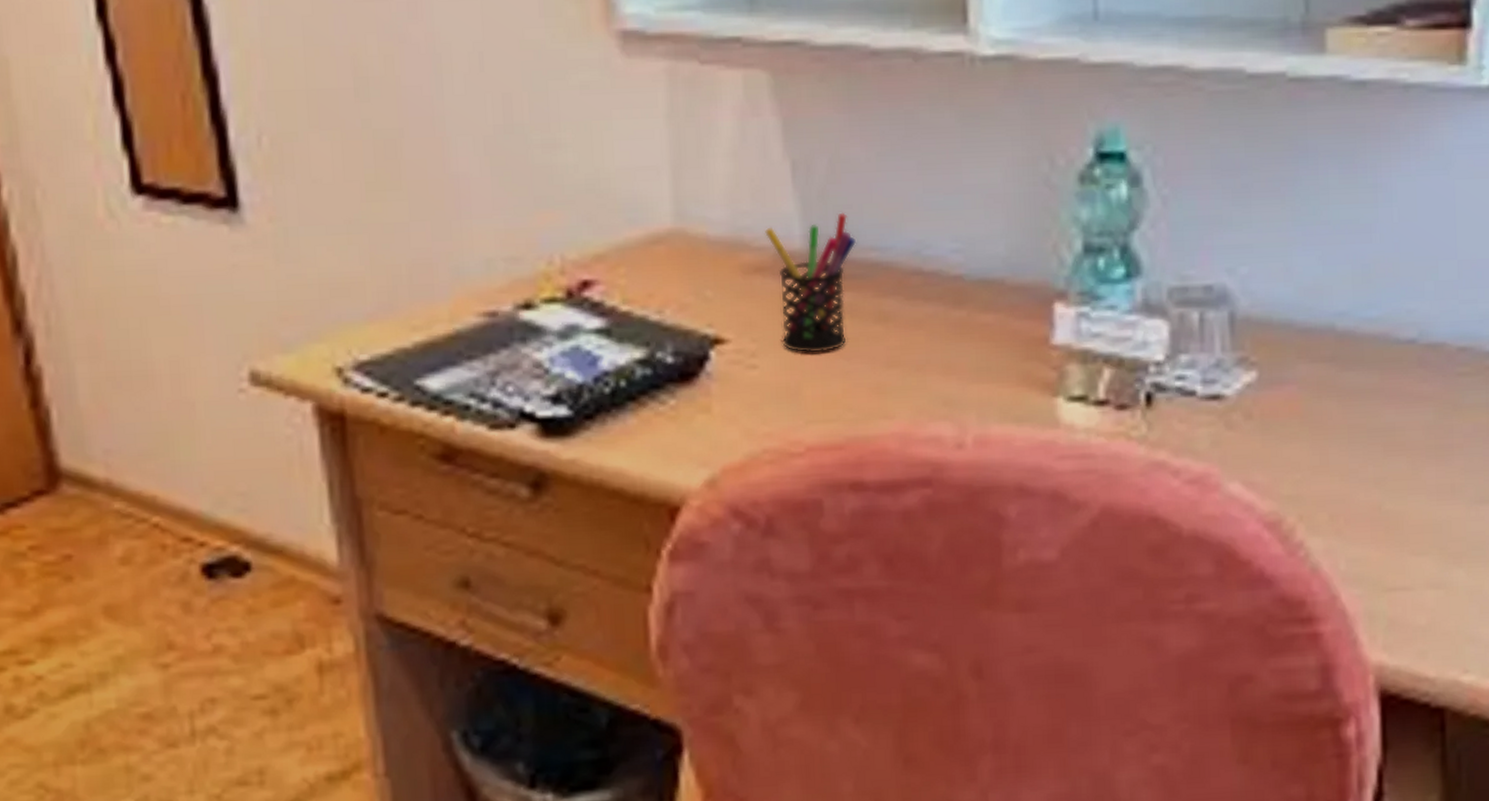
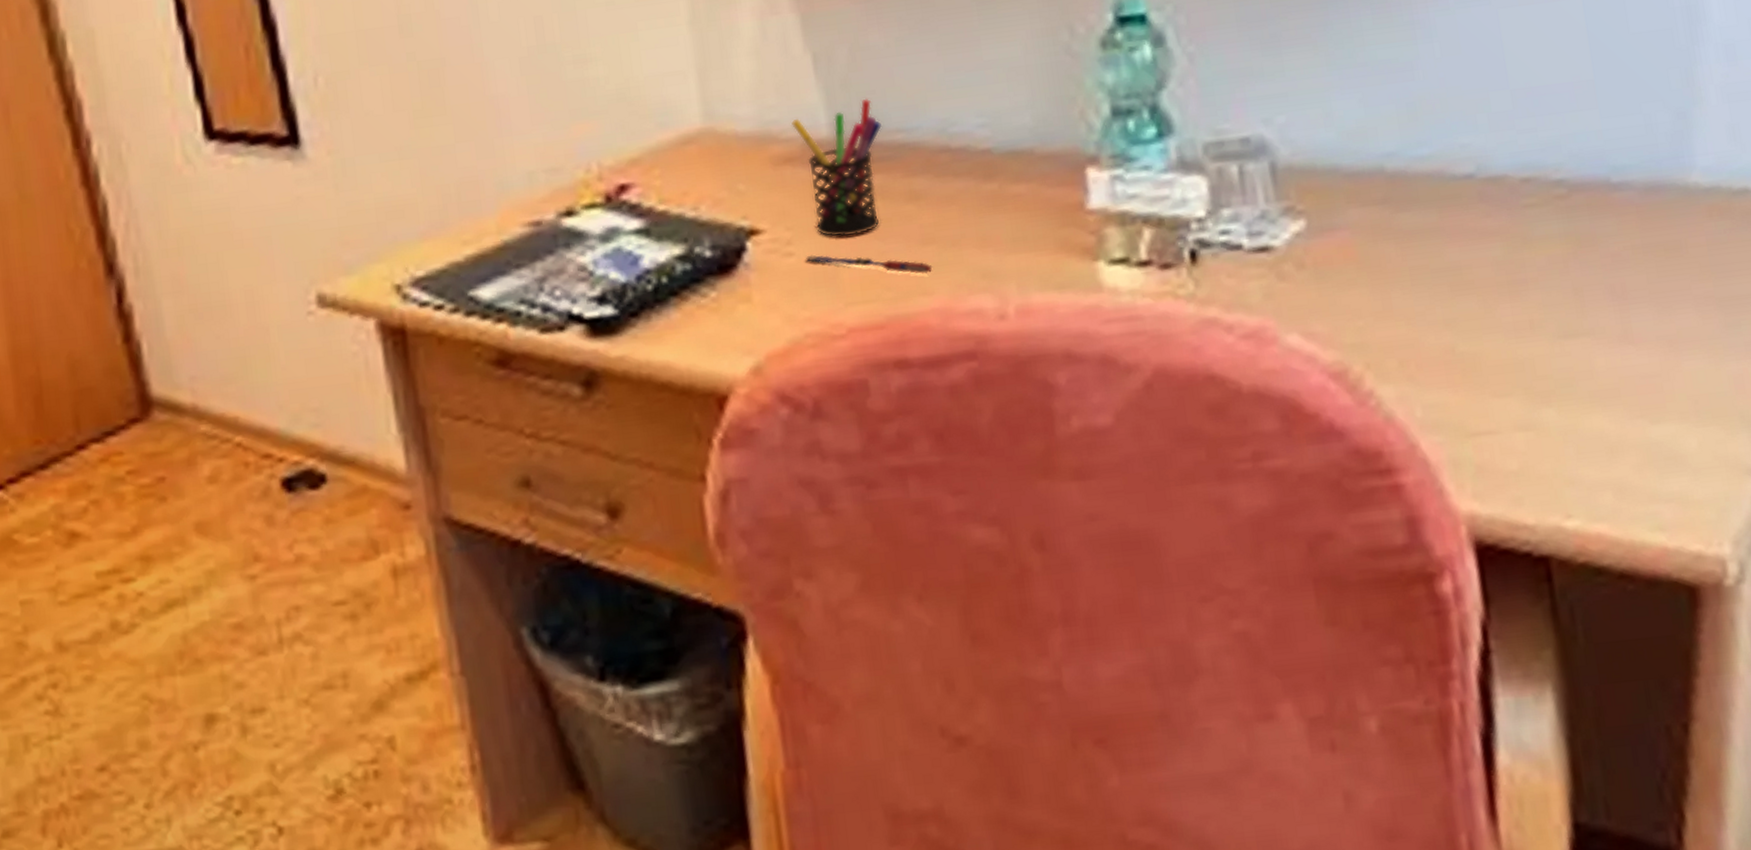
pen: none [770,369,896,398] -> present [806,254,933,275]

